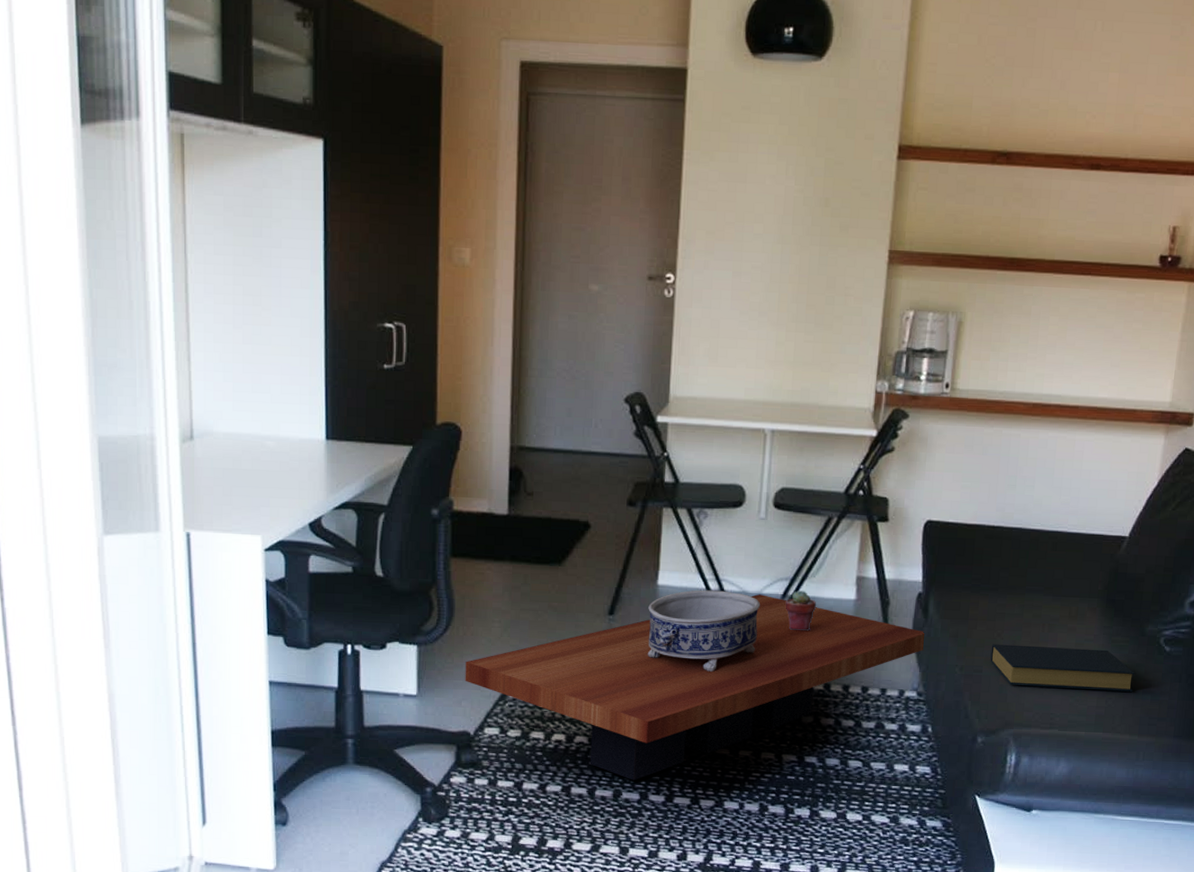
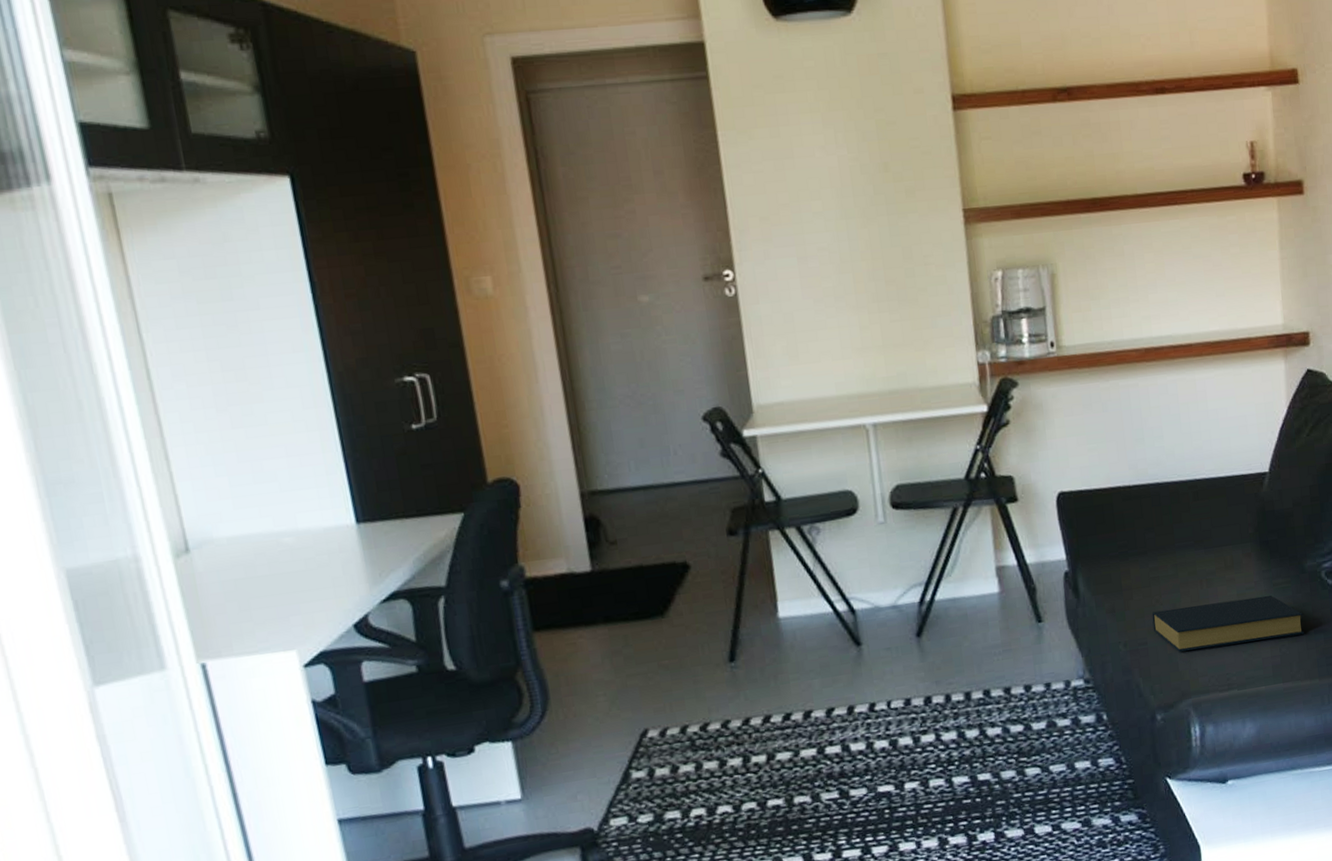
coffee table: present [465,594,925,781] -> none [573,606,1083,843]
decorative bowl: present [647,590,761,672] -> none [773,609,902,703]
potted succulent: present [785,590,817,632] -> none [924,593,959,640]

